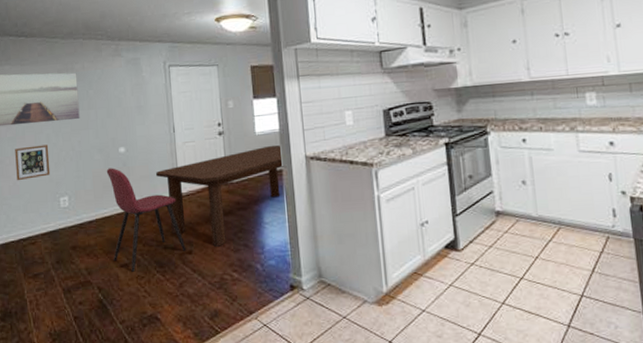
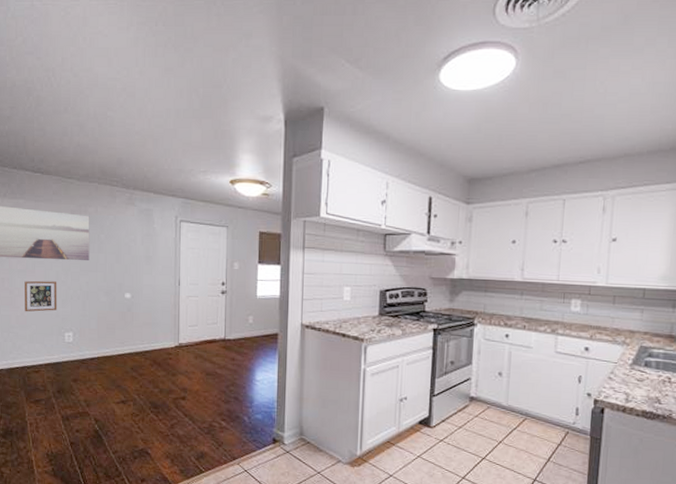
dining chair: present [106,168,187,272] -> none [111,311,180,409]
dining table: present [155,145,284,247] -> none [157,309,280,396]

